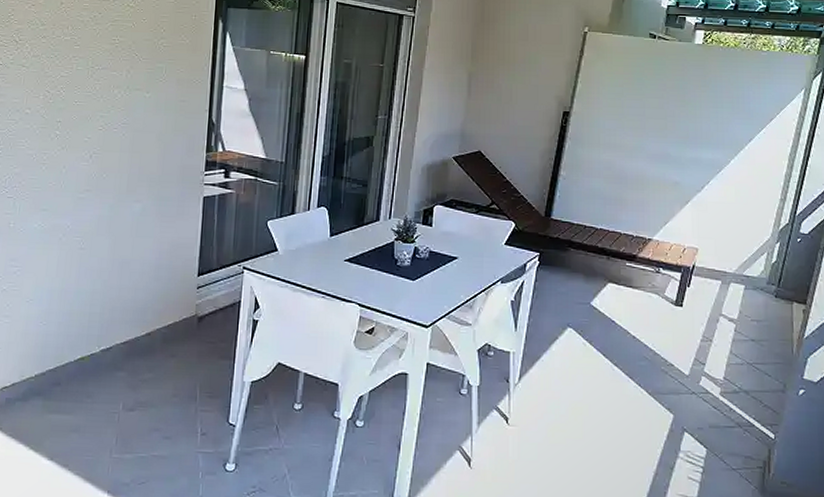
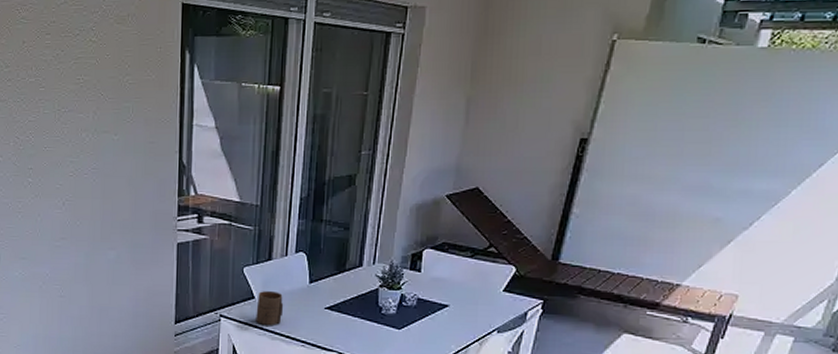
cup: none [278,244,306,277] -> present [256,291,284,325]

